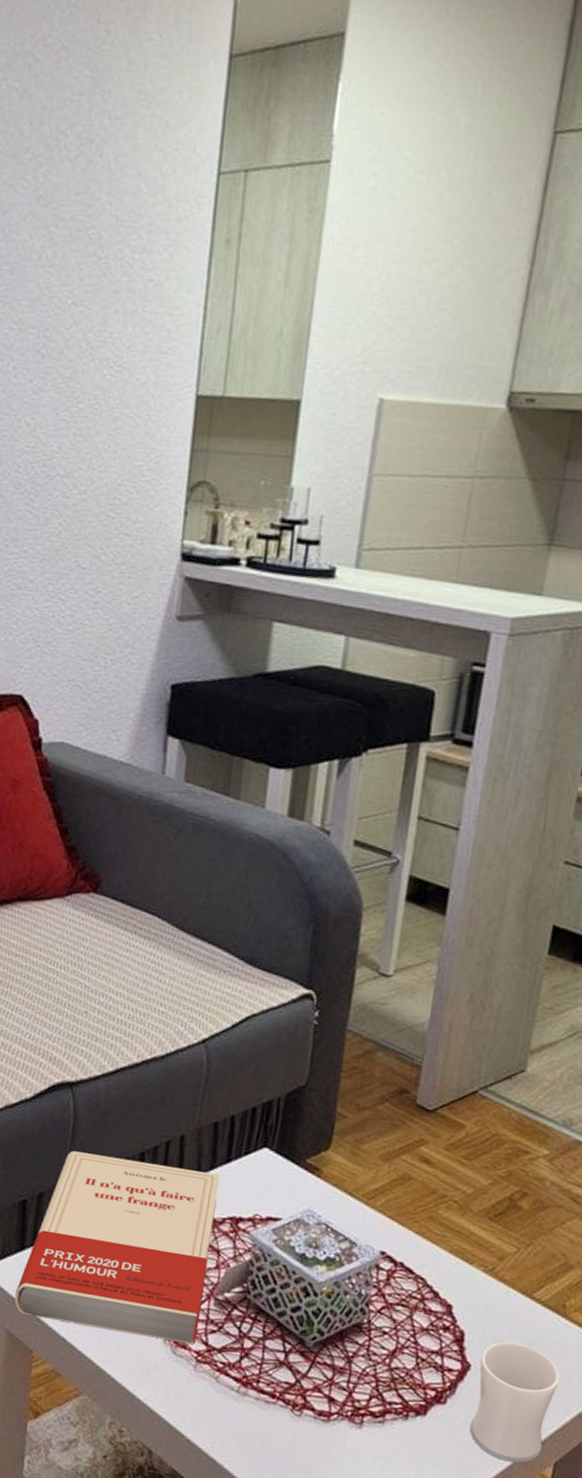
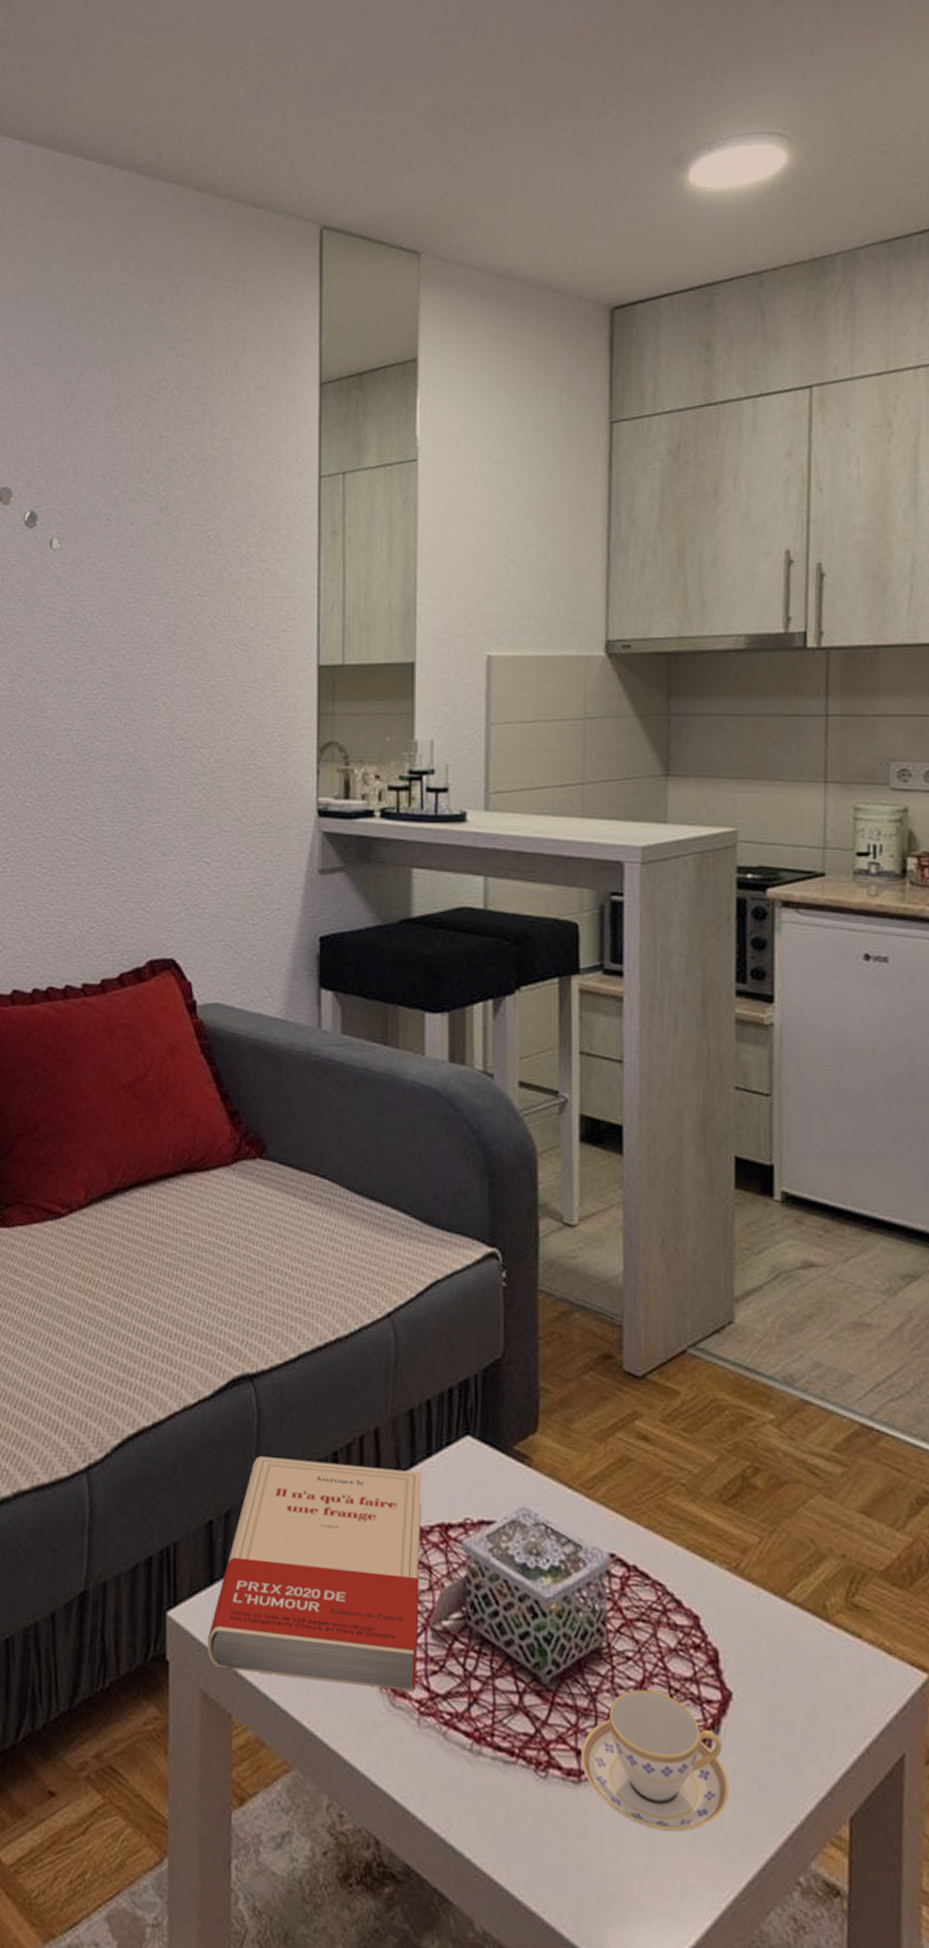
teacup: none [332,1357,457,1463] -> present [581,1689,730,1832]
mug: present [469,1340,561,1464] -> none [741,1657,837,1823]

